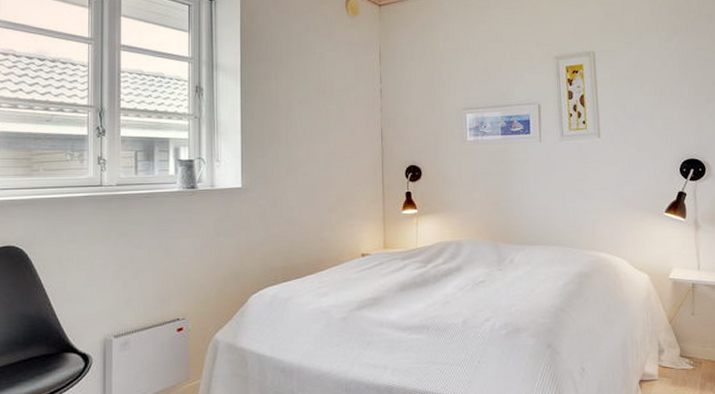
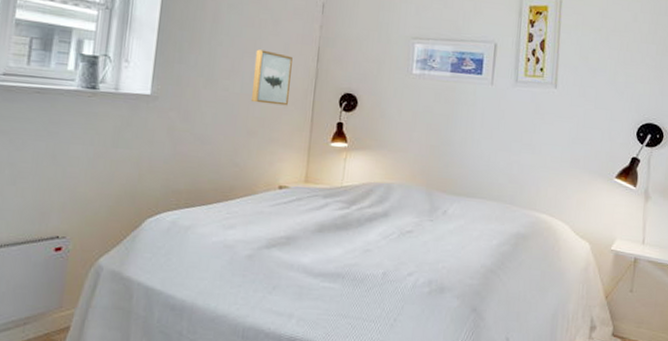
wall art: none [327,136,360,184] -> present [250,49,293,106]

